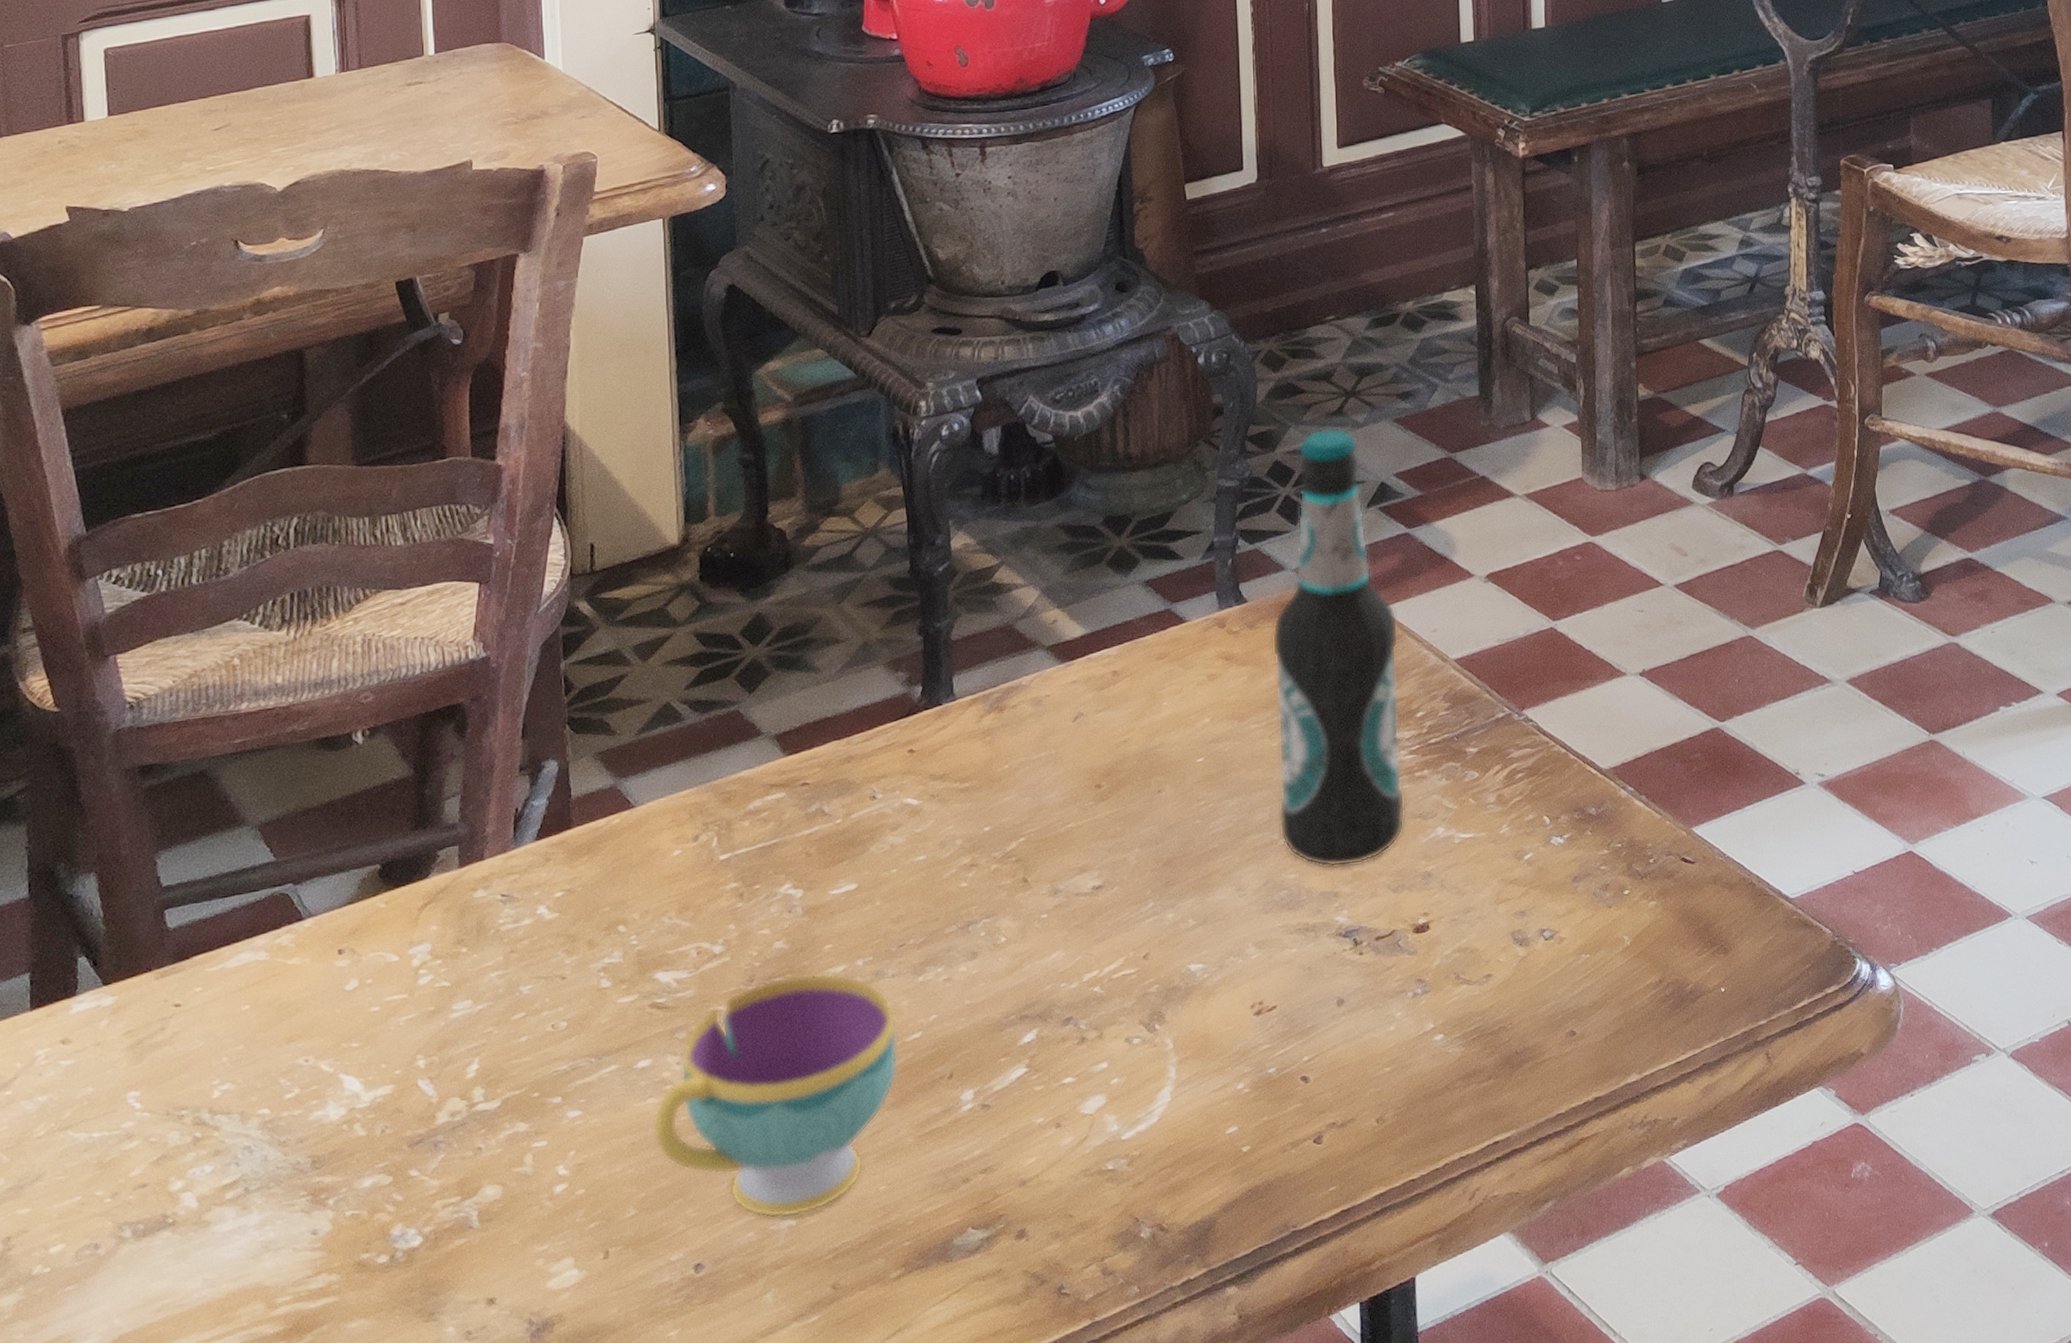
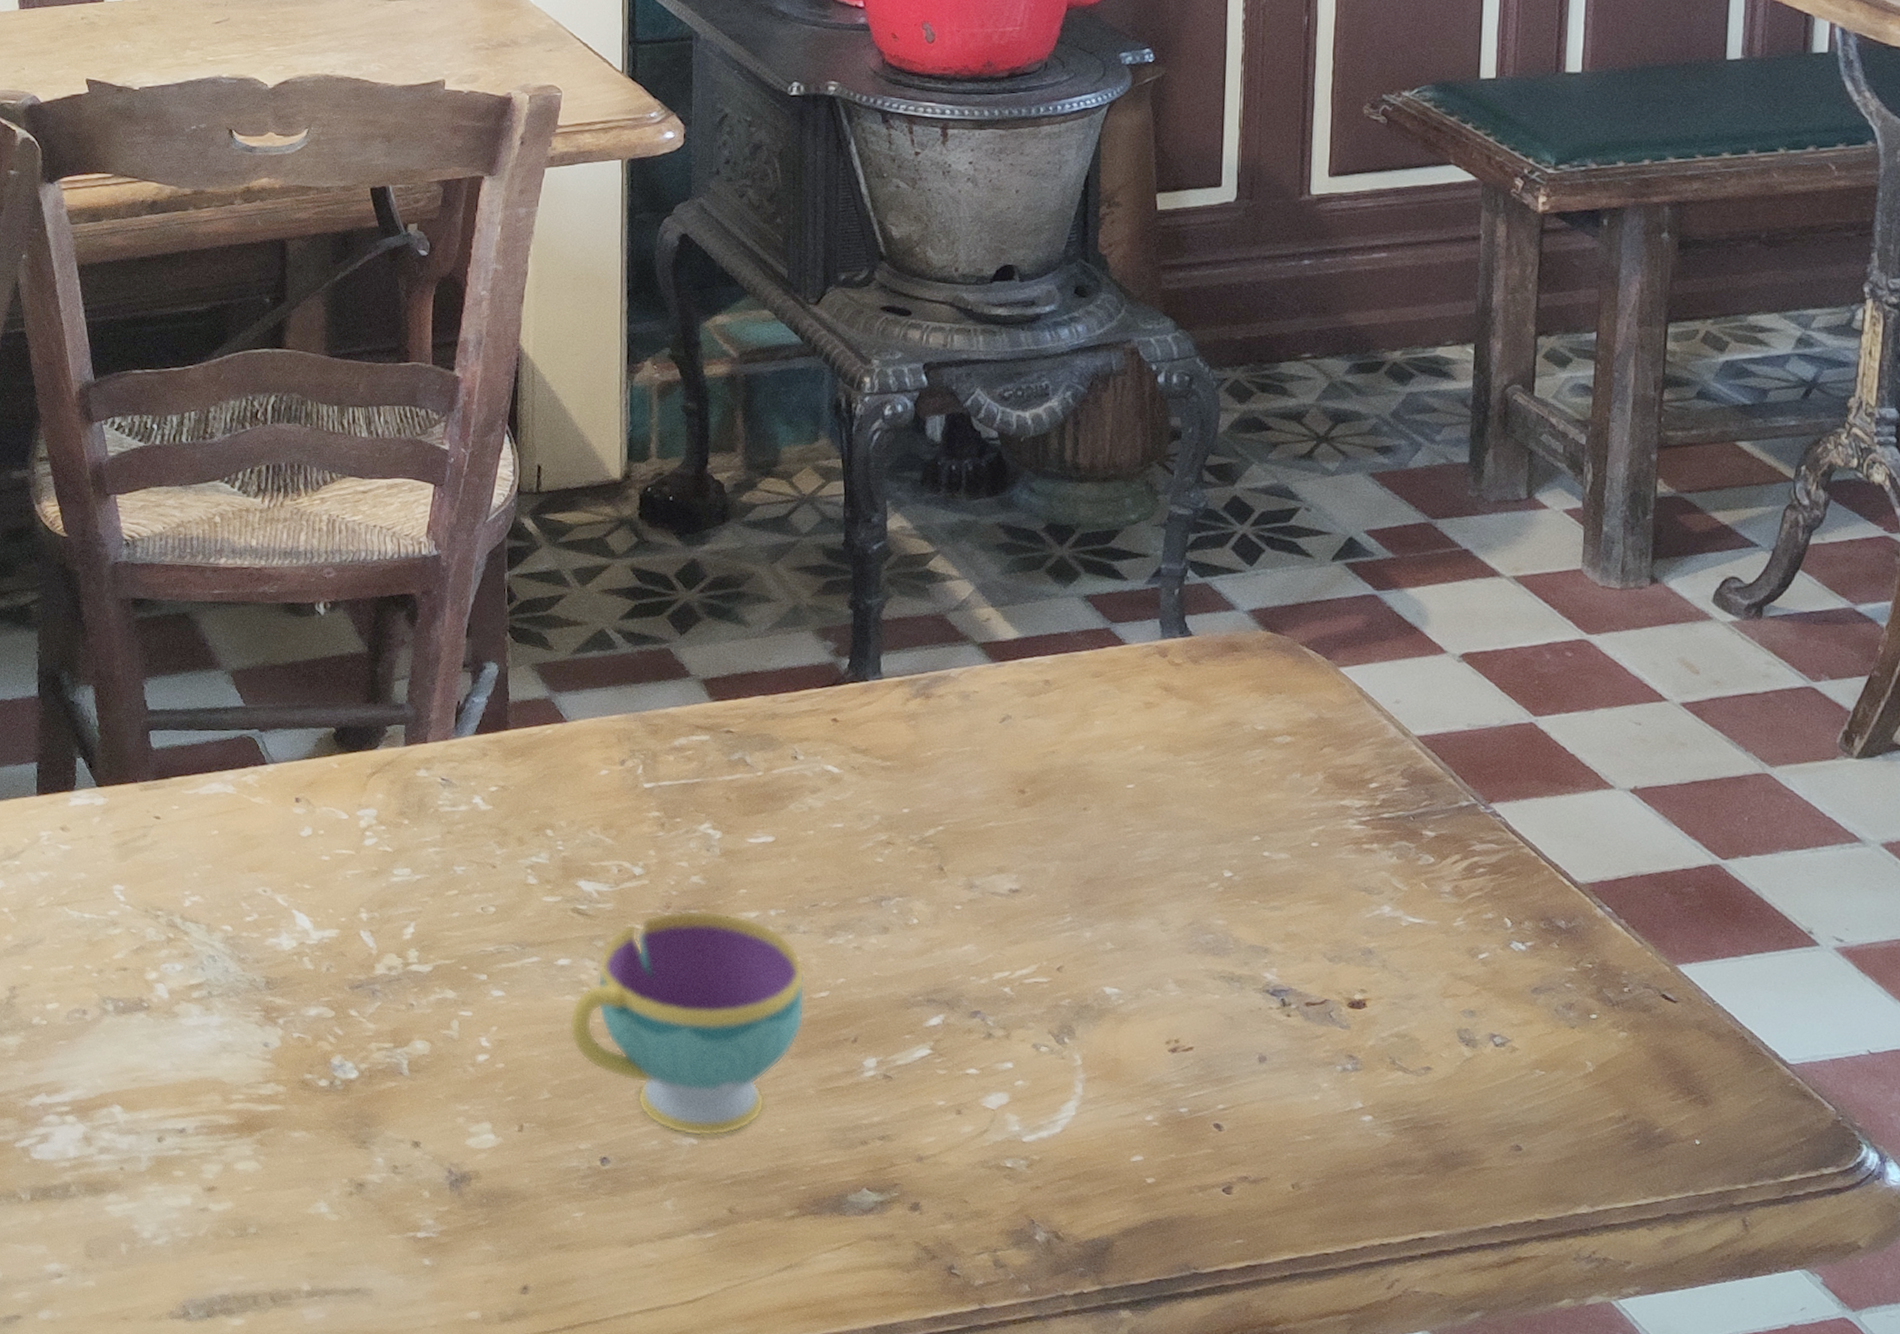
bottle: present [1272,427,1405,868] -> none [1210,470,1357,926]

